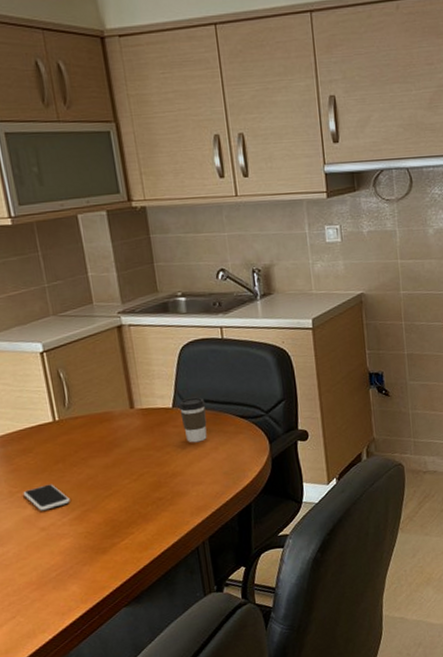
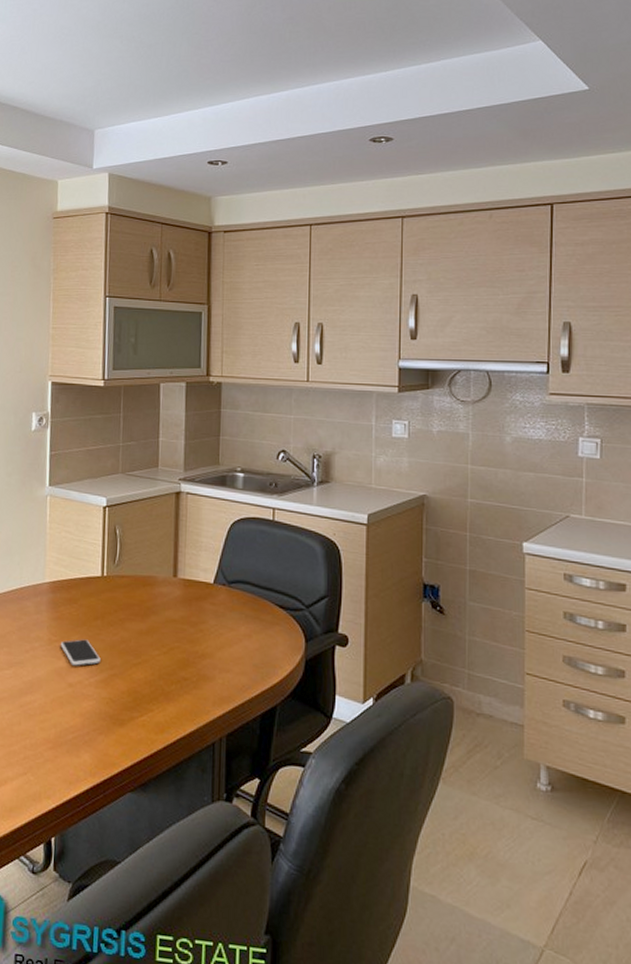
coffee cup: present [179,397,207,443] -> none [220,576,247,626]

